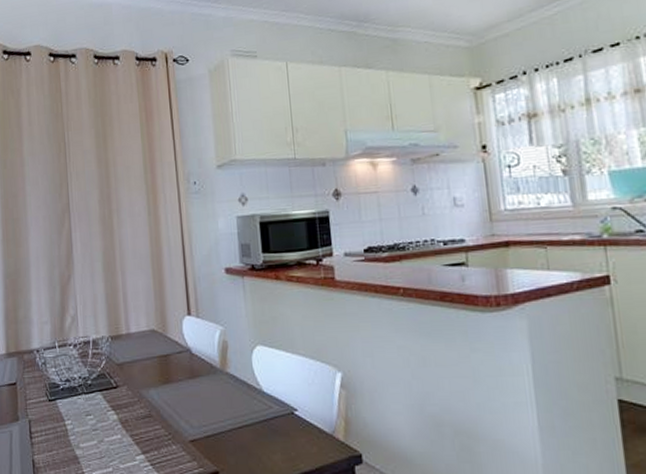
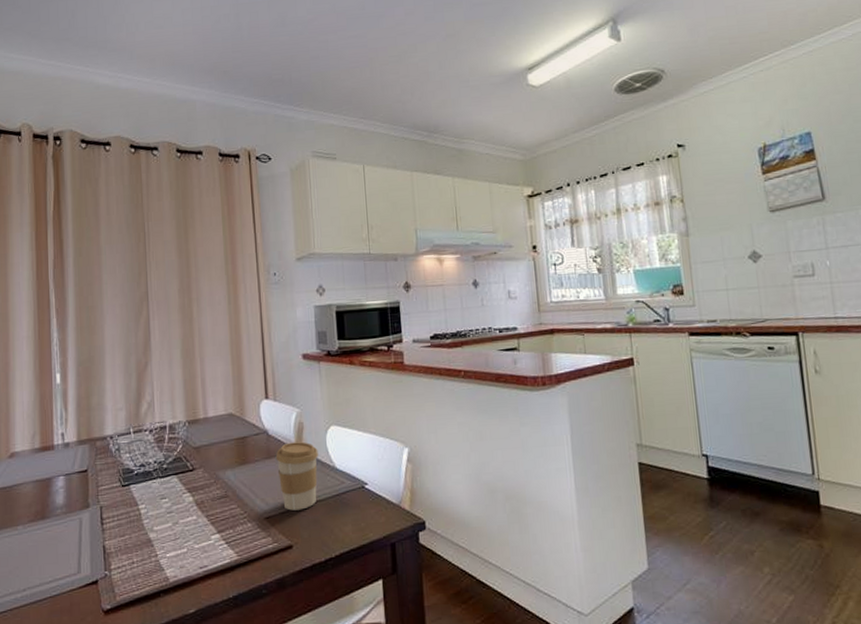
coffee cup: none [199,362,244,435] -> present [275,442,319,511]

